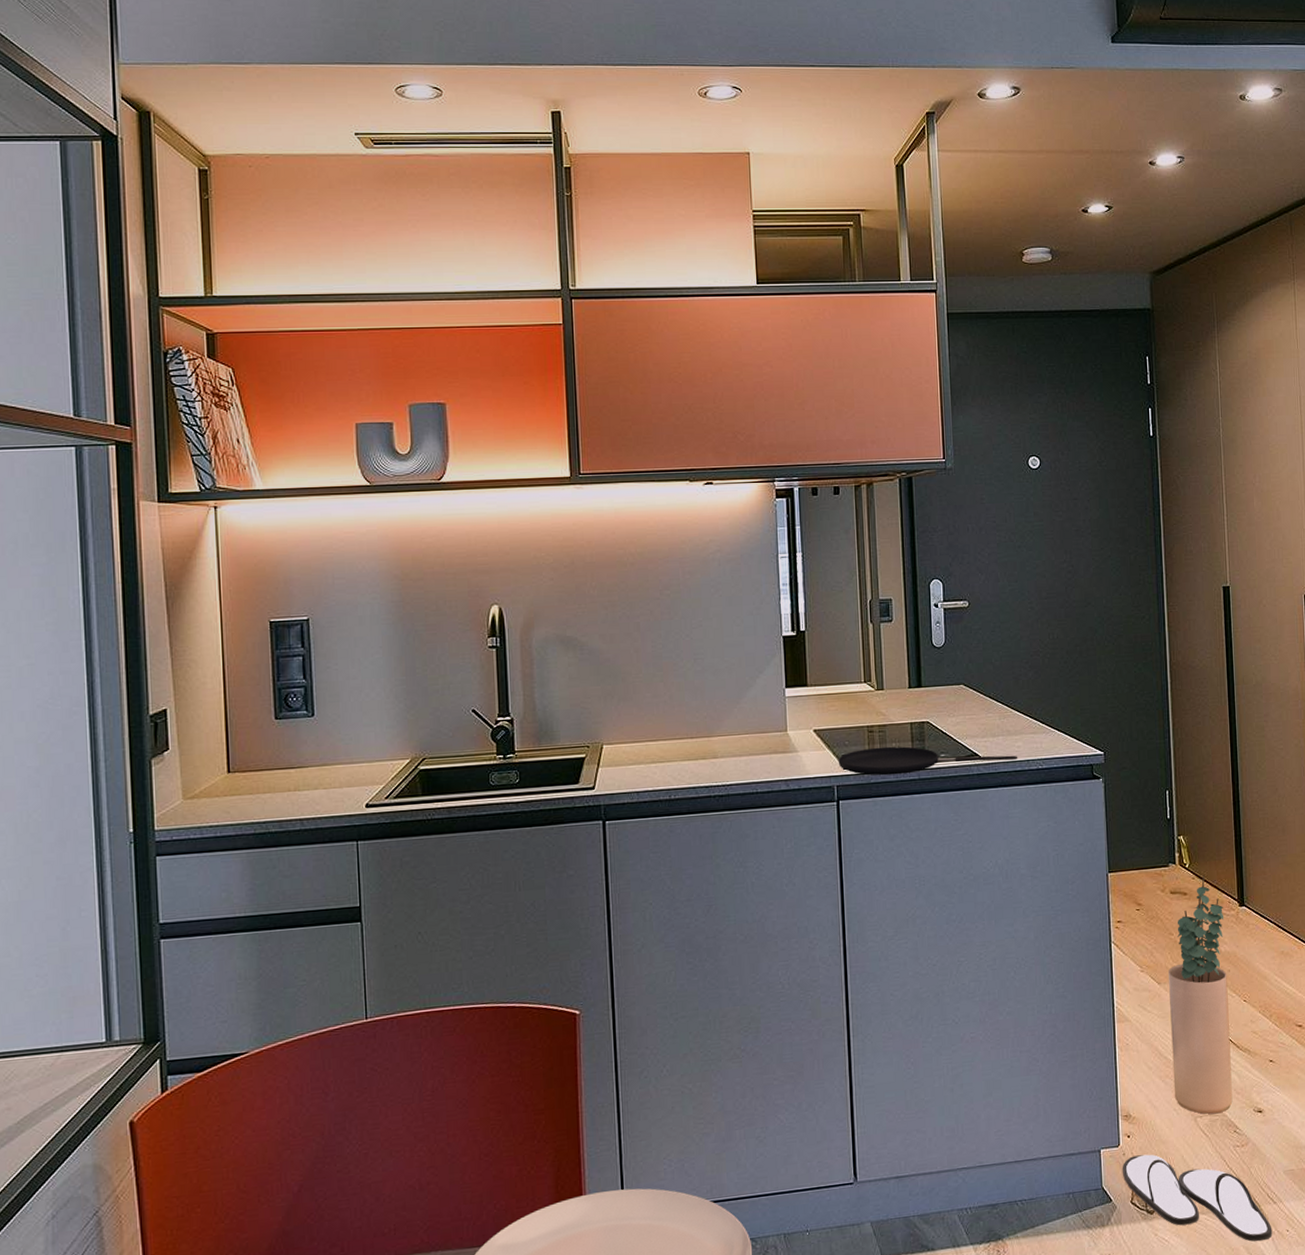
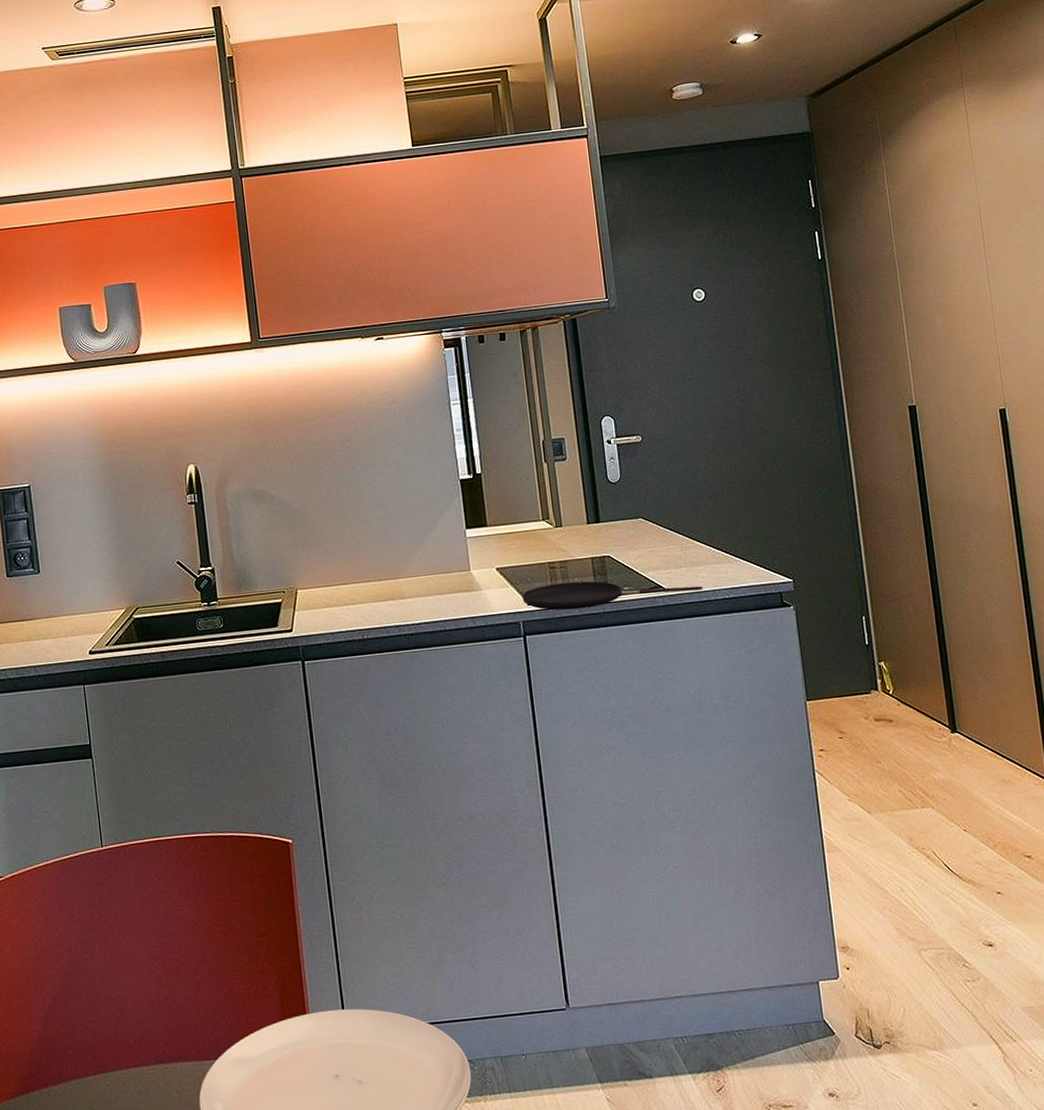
slippers: present [1122,1154,1273,1242] -> none [843,987,1015,1081]
vase: present [1168,875,1233,1115] -> none [878,701,959,948]

